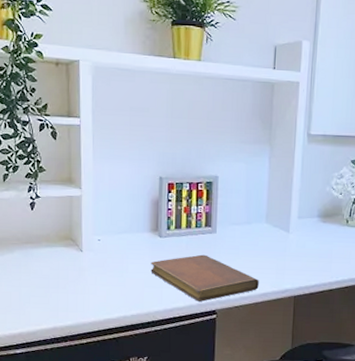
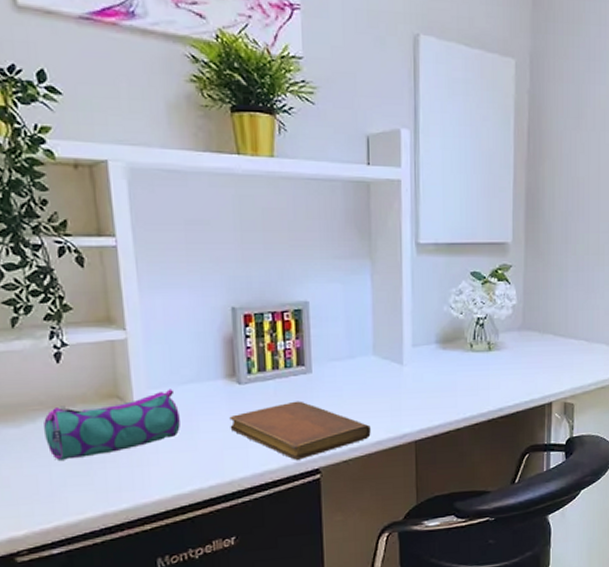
pencil case: none [18,236,114,283] -> present [43,389,180,460]

